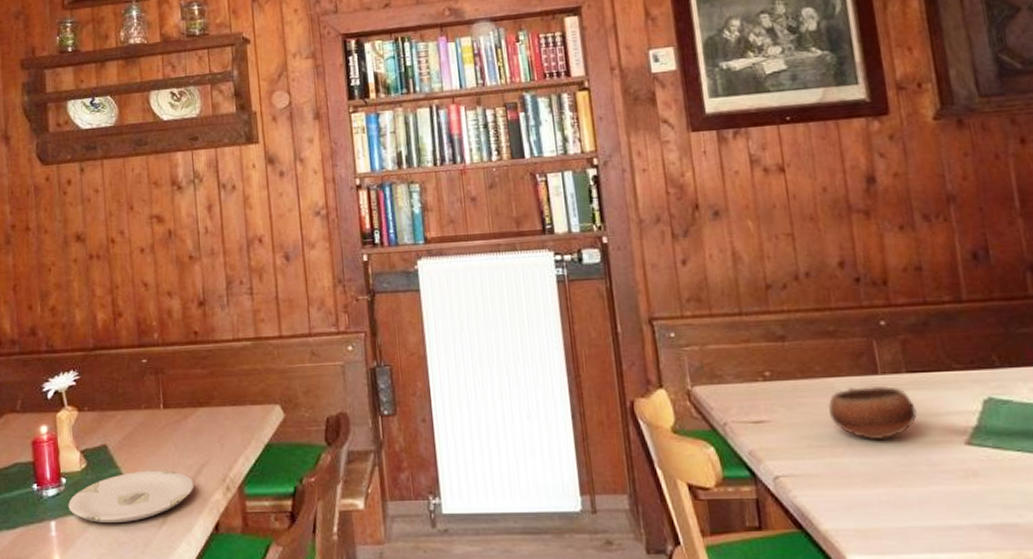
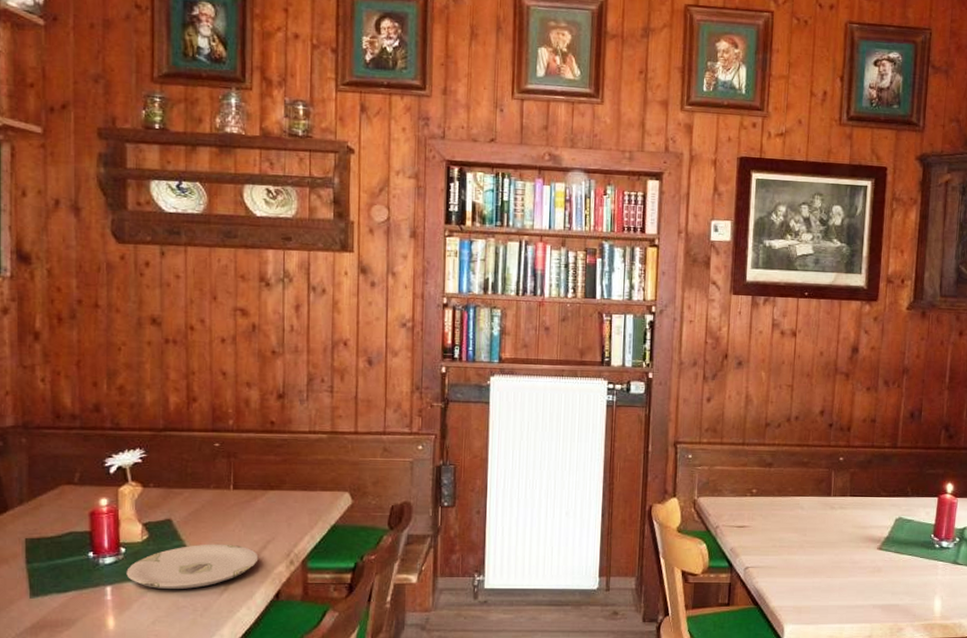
bowl: present [828,386,917,441] -> none [792,504,851,544]

